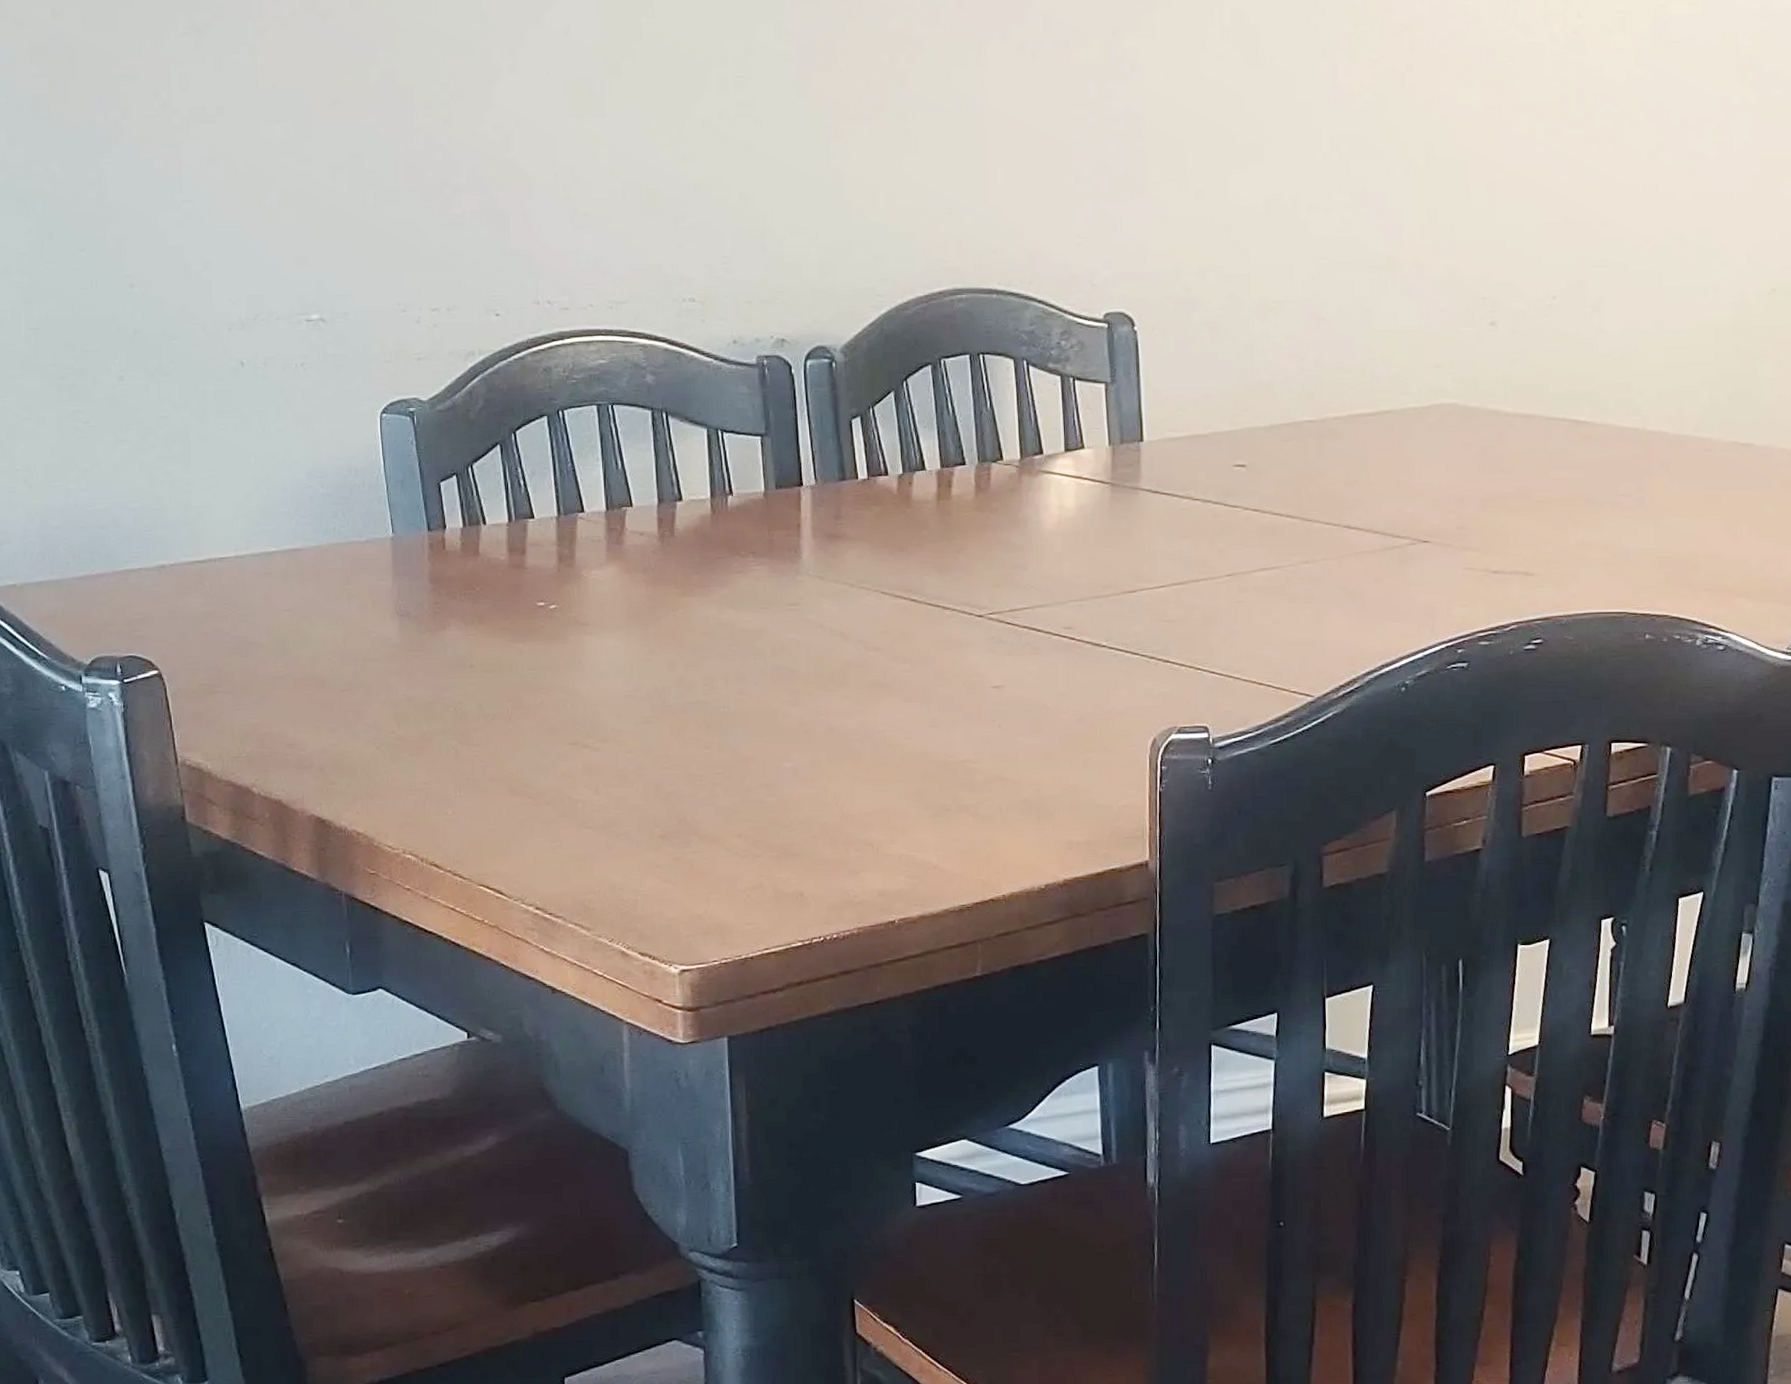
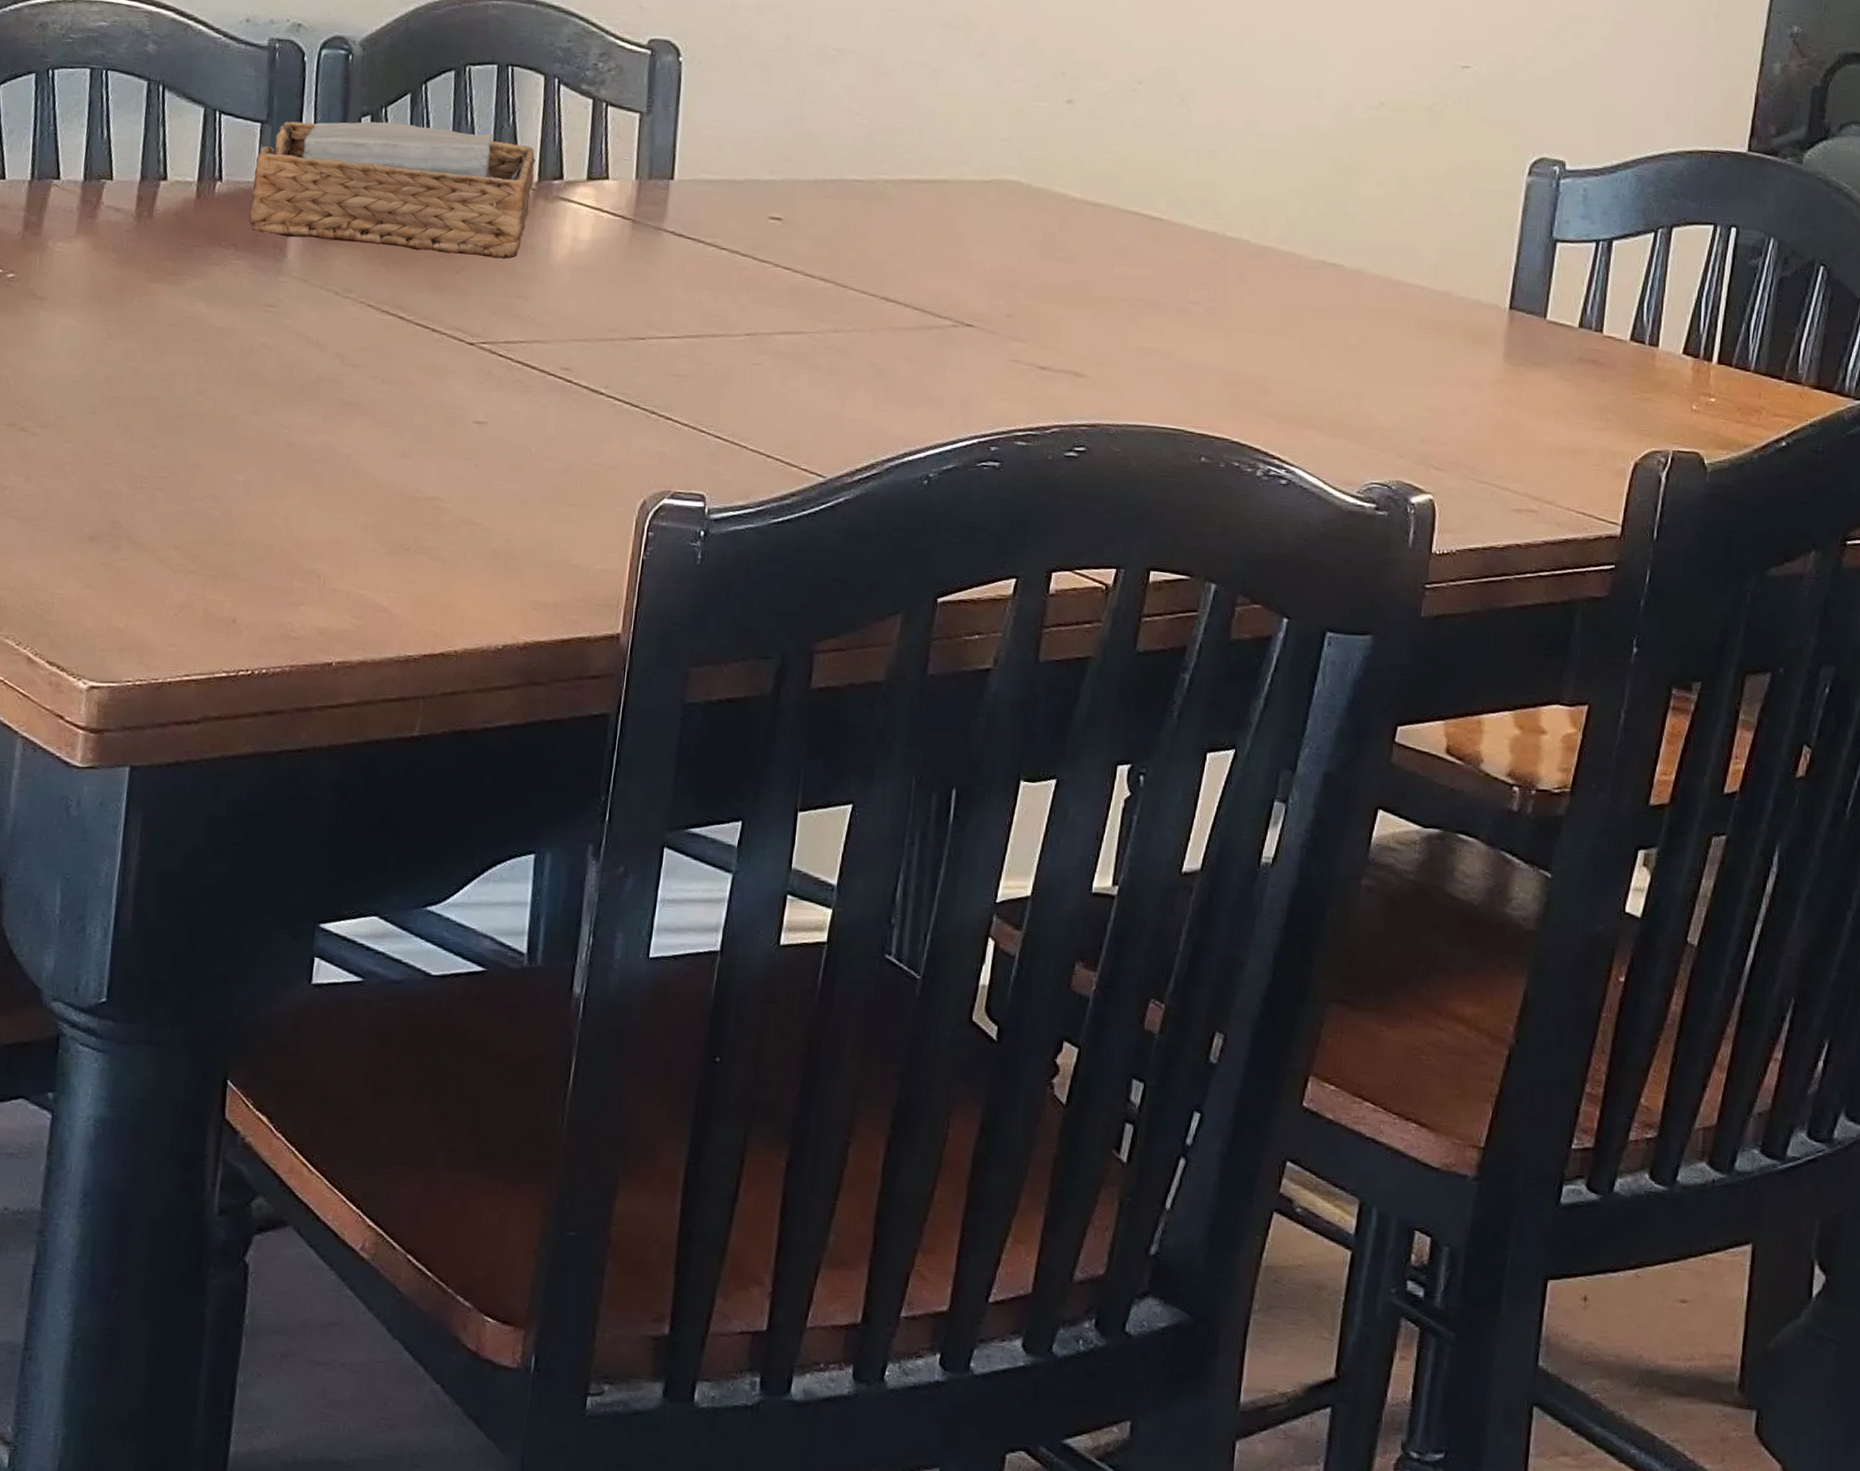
napkin holder: none [761,420,1017,539] -> present [249,121,536,259]

